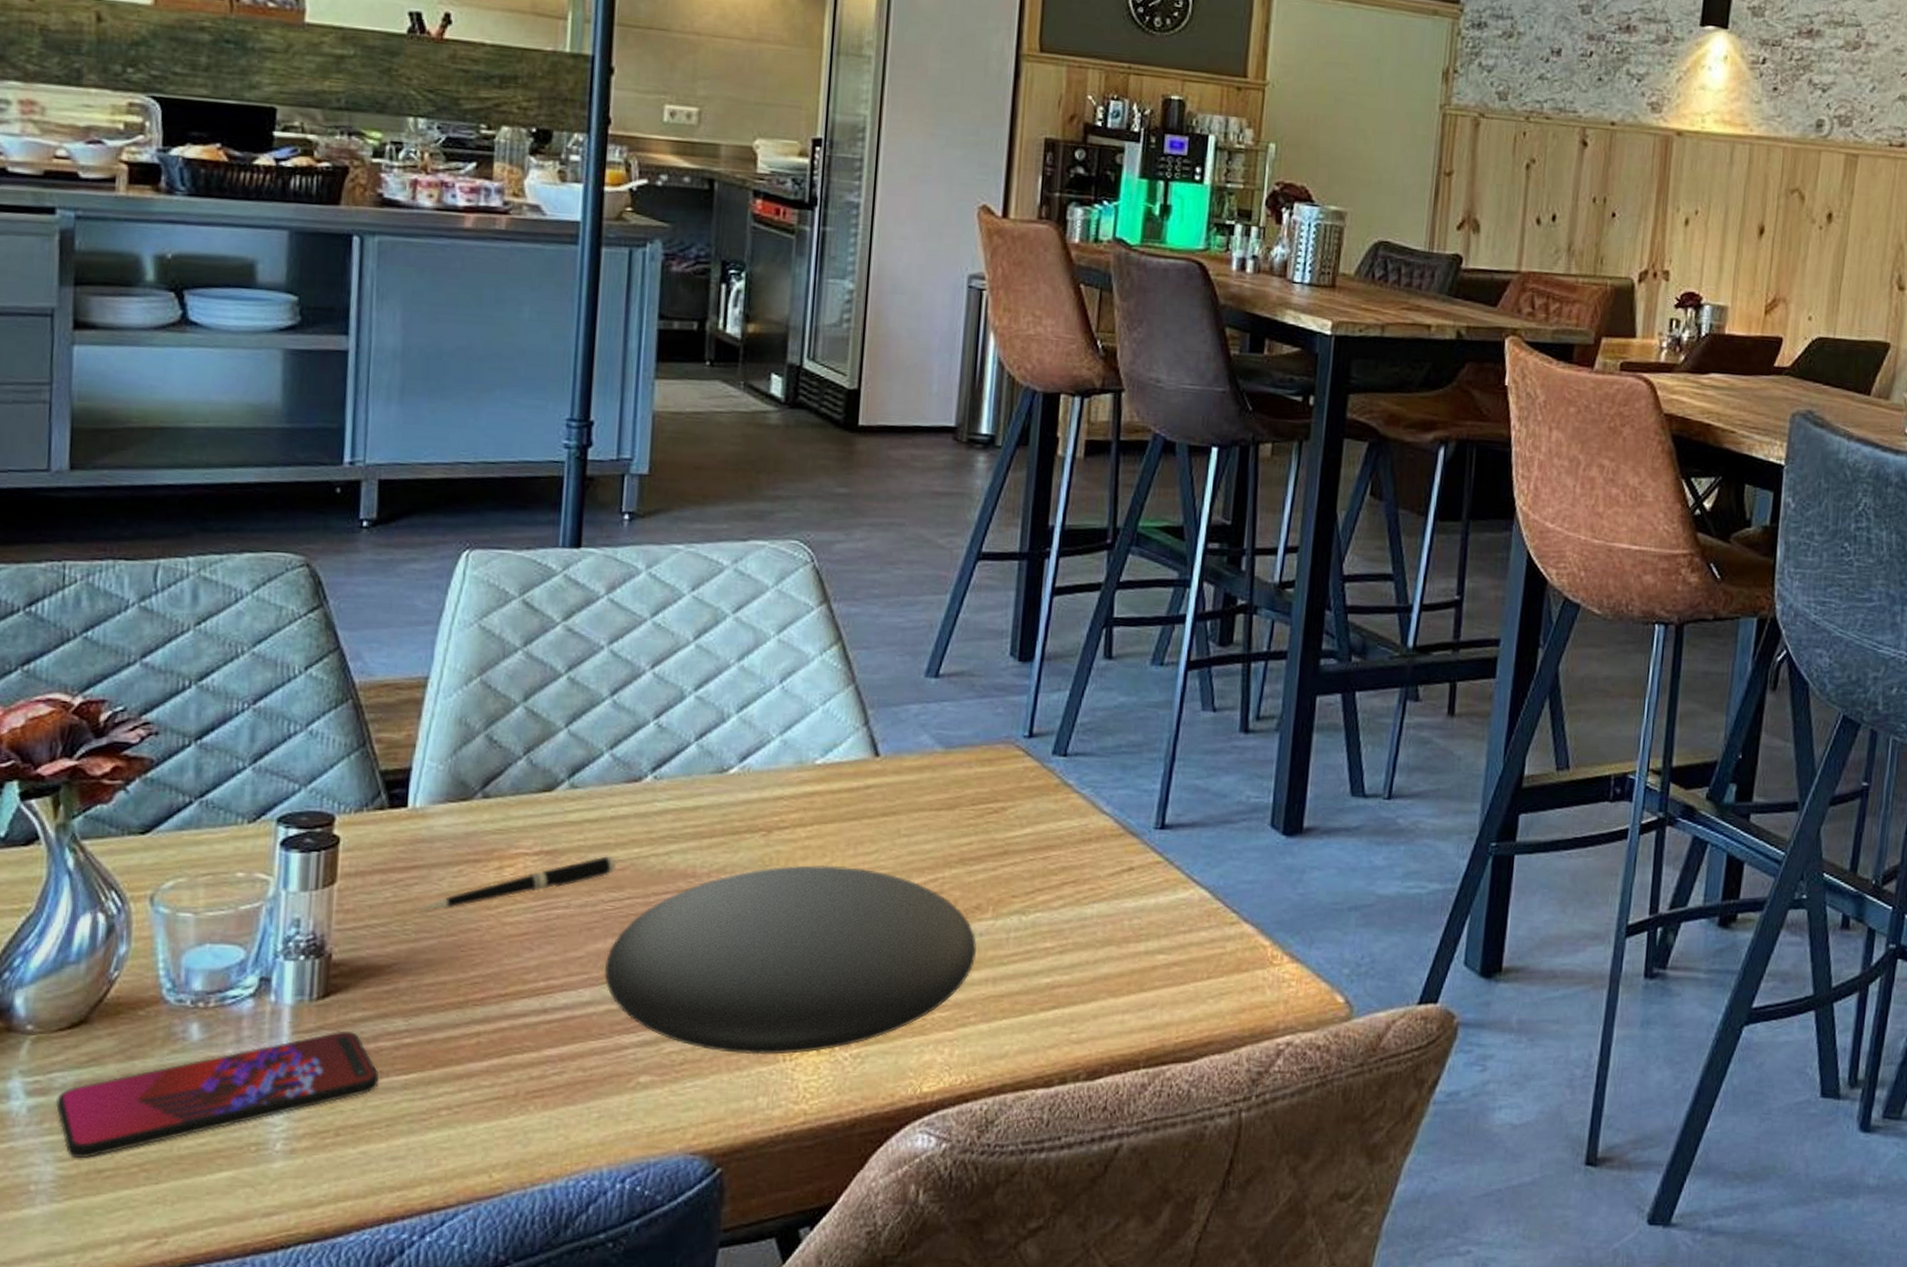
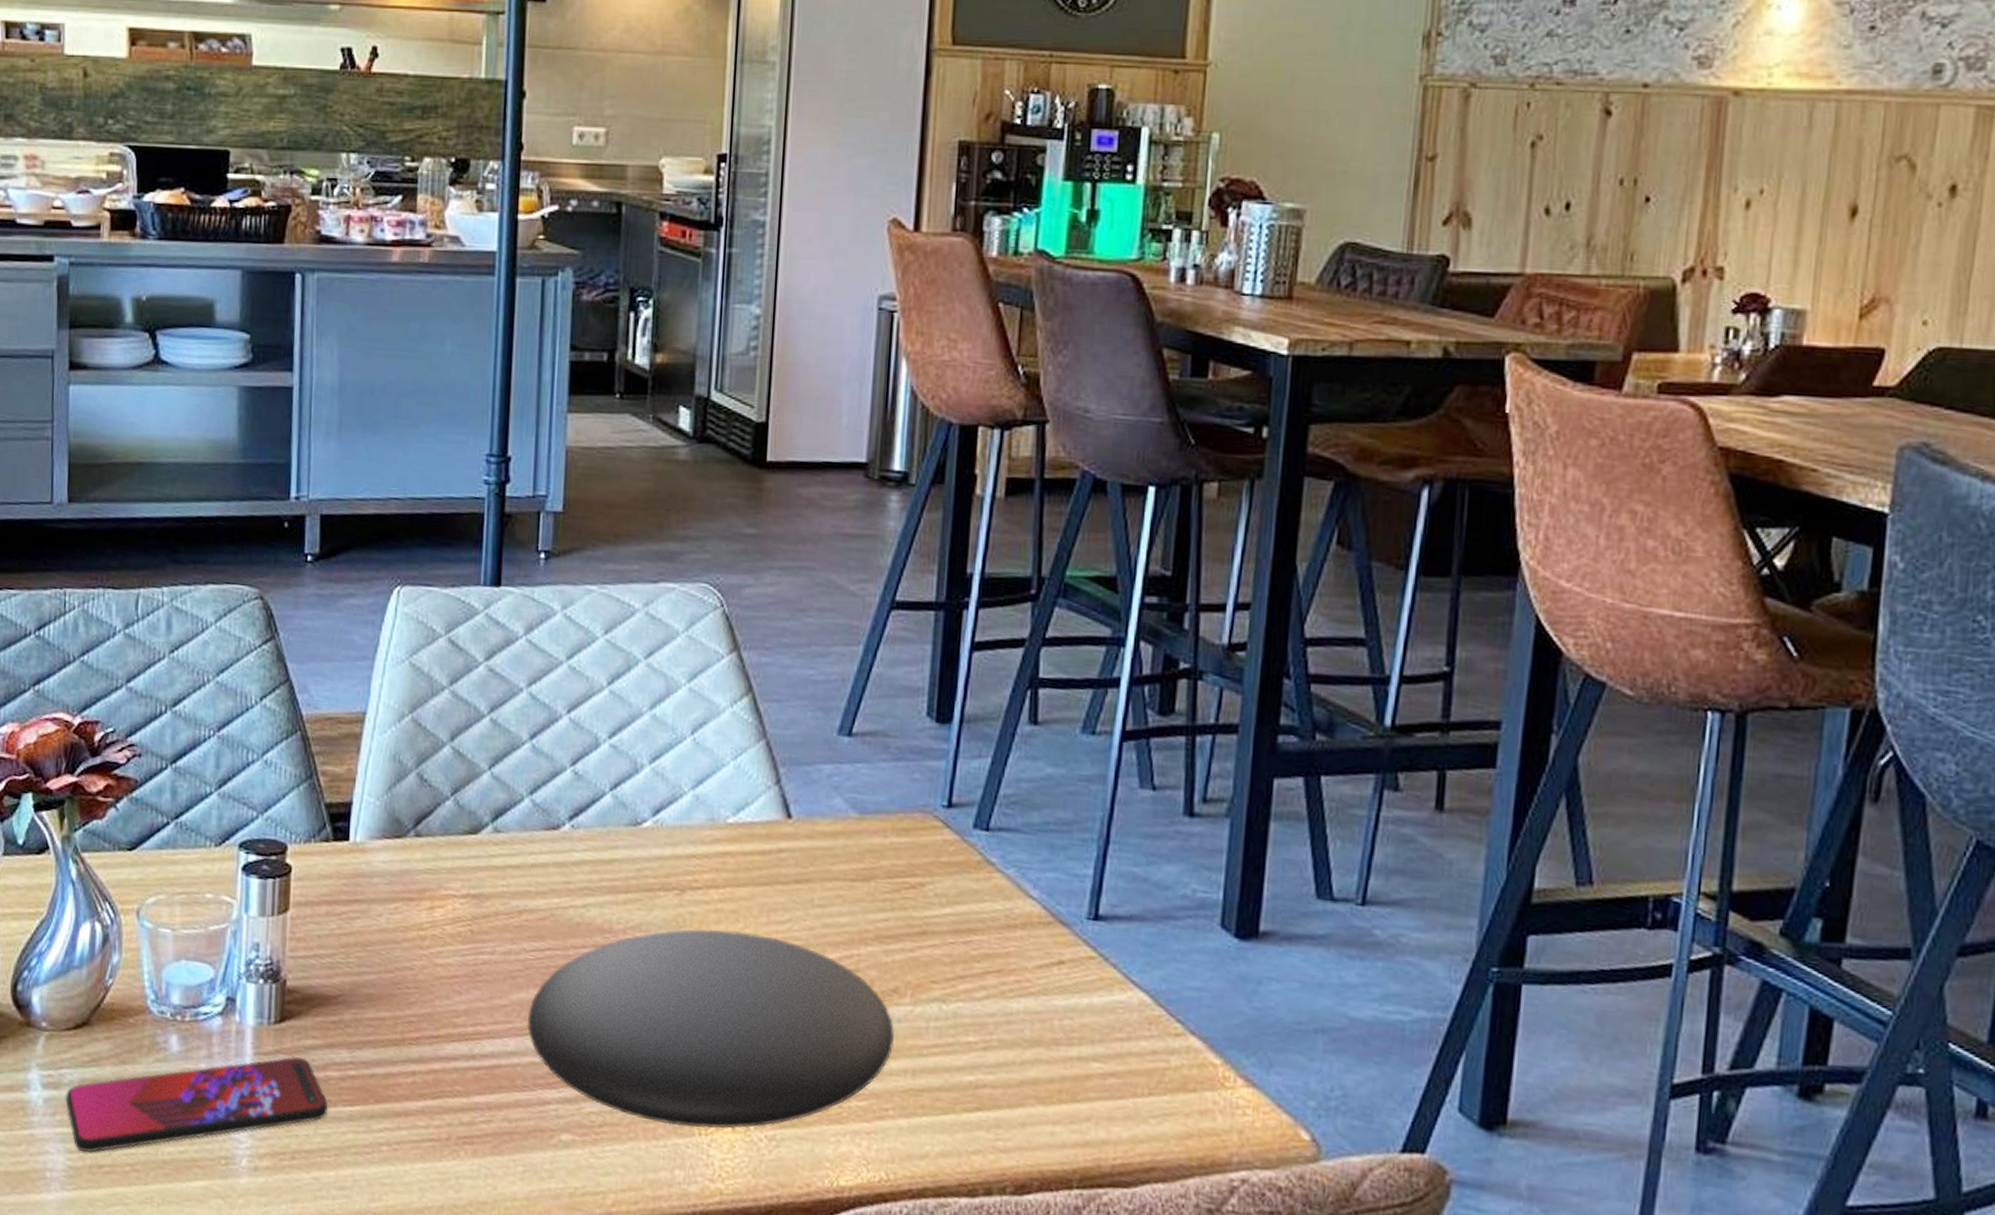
pen: present [418,855,617,910] -> none [359,903,538,945]

